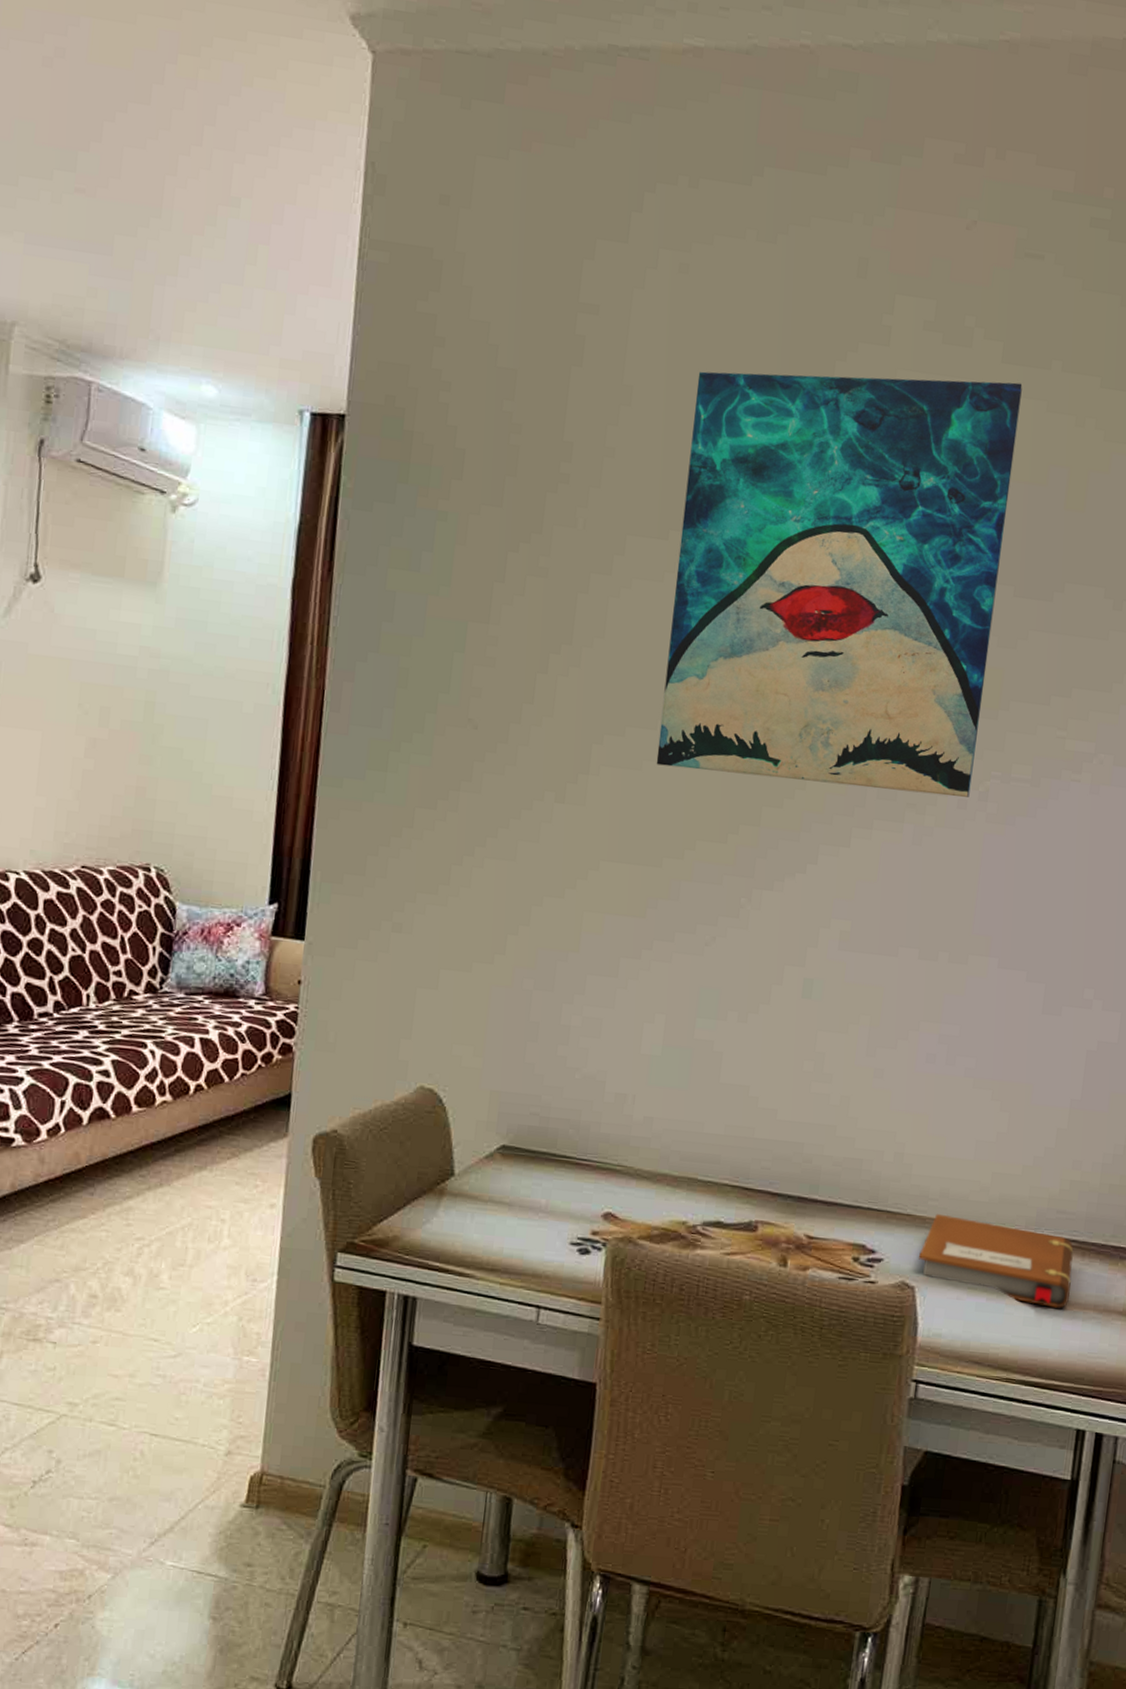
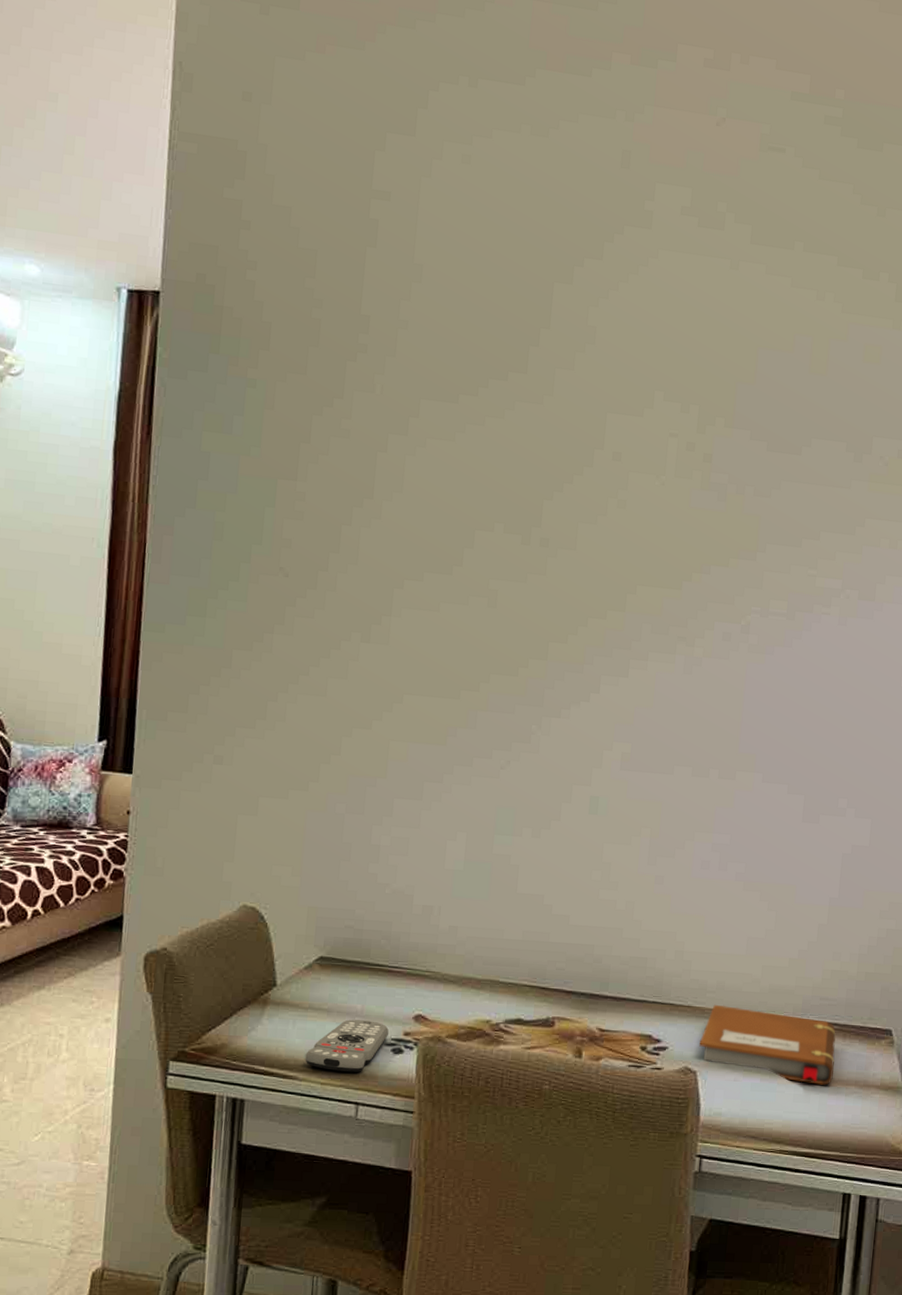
remote control: none [483,1215,575,1273] -> present [305,1019,389,1072]
wall art: present [656,371,1023,797] -> none [452,251,770,631]

